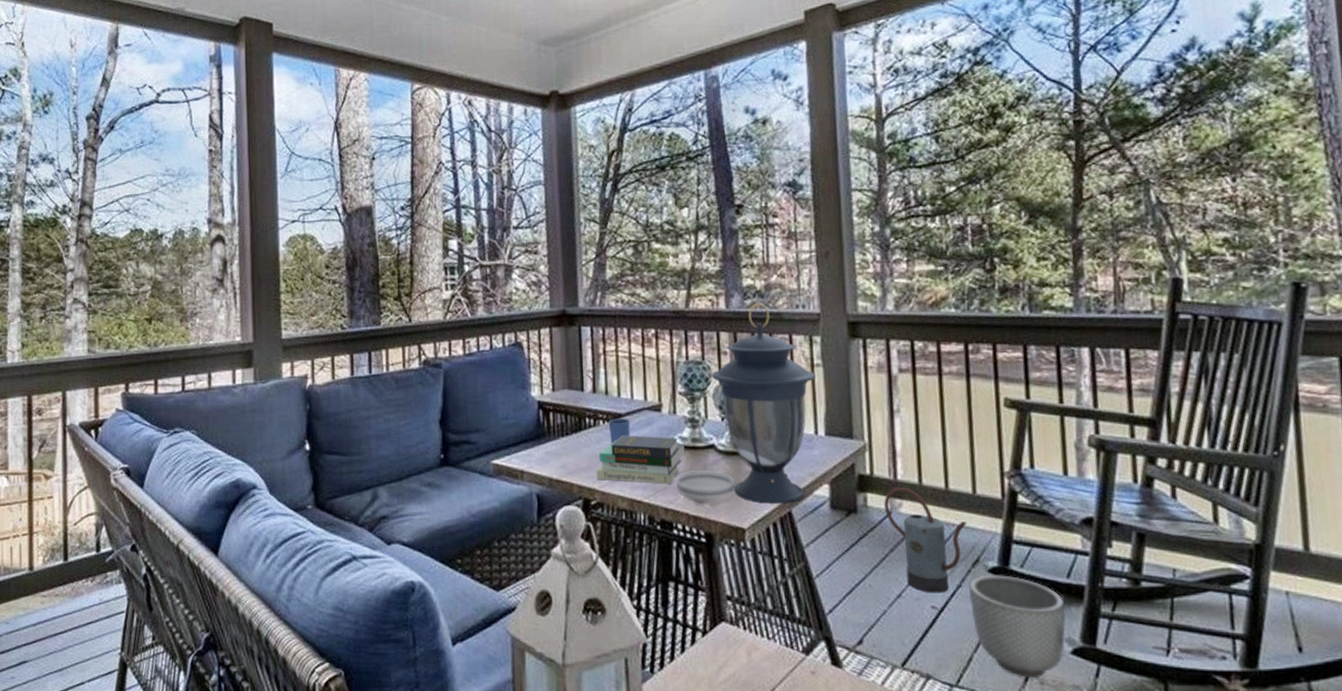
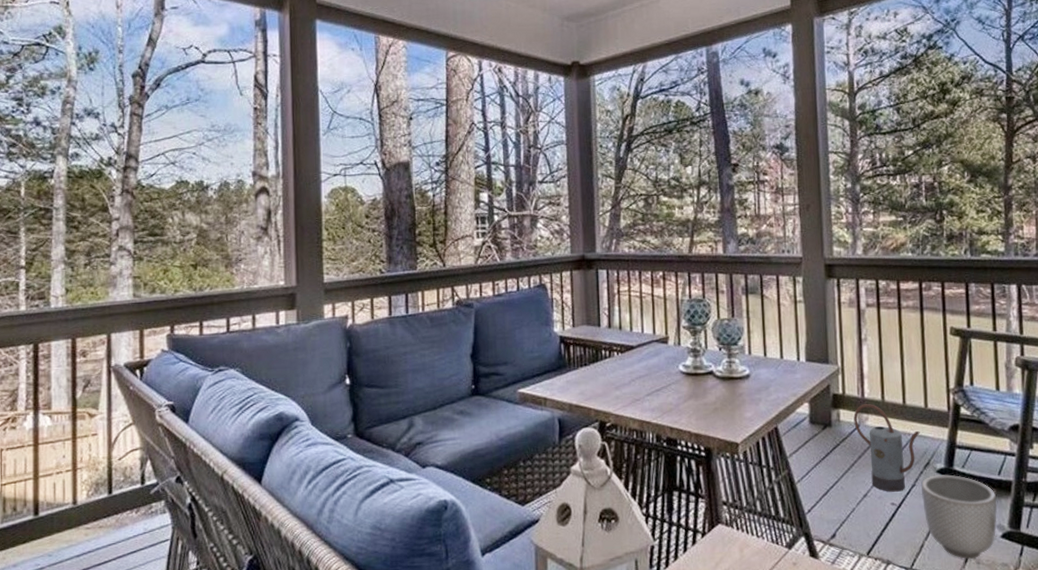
books: present [596,435,685,484] -> none [610,364,688,407]
mug: present [608,418,630,444] -> none [622,349,641,372]
bowl: present [675,469,736,506] -> none [679,392,731,425]
lantern: present [711,302,815,504] -> none [710,248,798,421]

